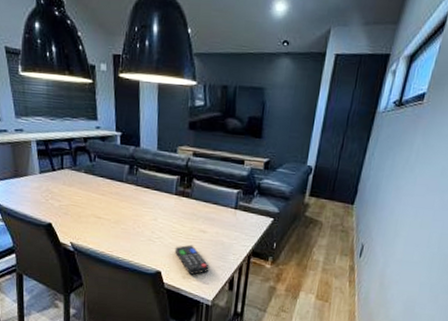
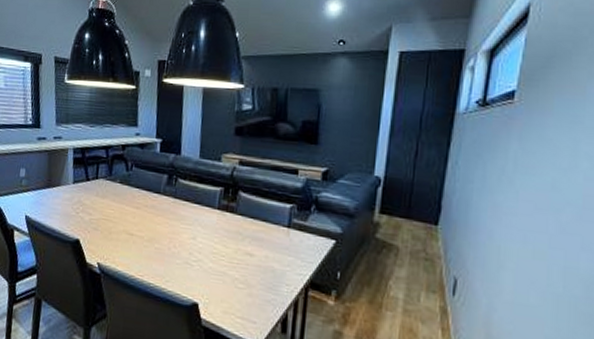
remote control: present [174,244,209,275] -> none [215,270,257,310]

